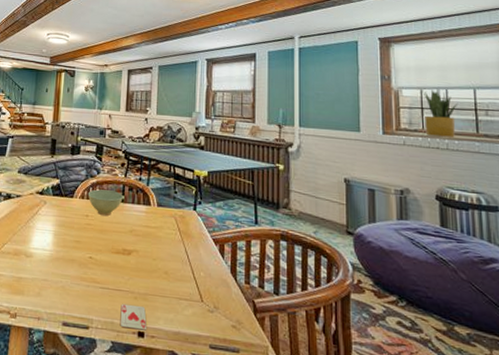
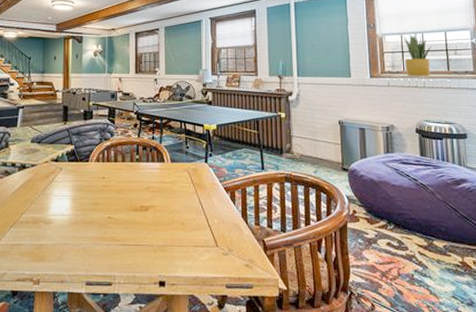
bowl: present [87,189,123,216] -> none [102,151,138,177]
card: present [120,303,147,331] -> none [141,257,168,280]

